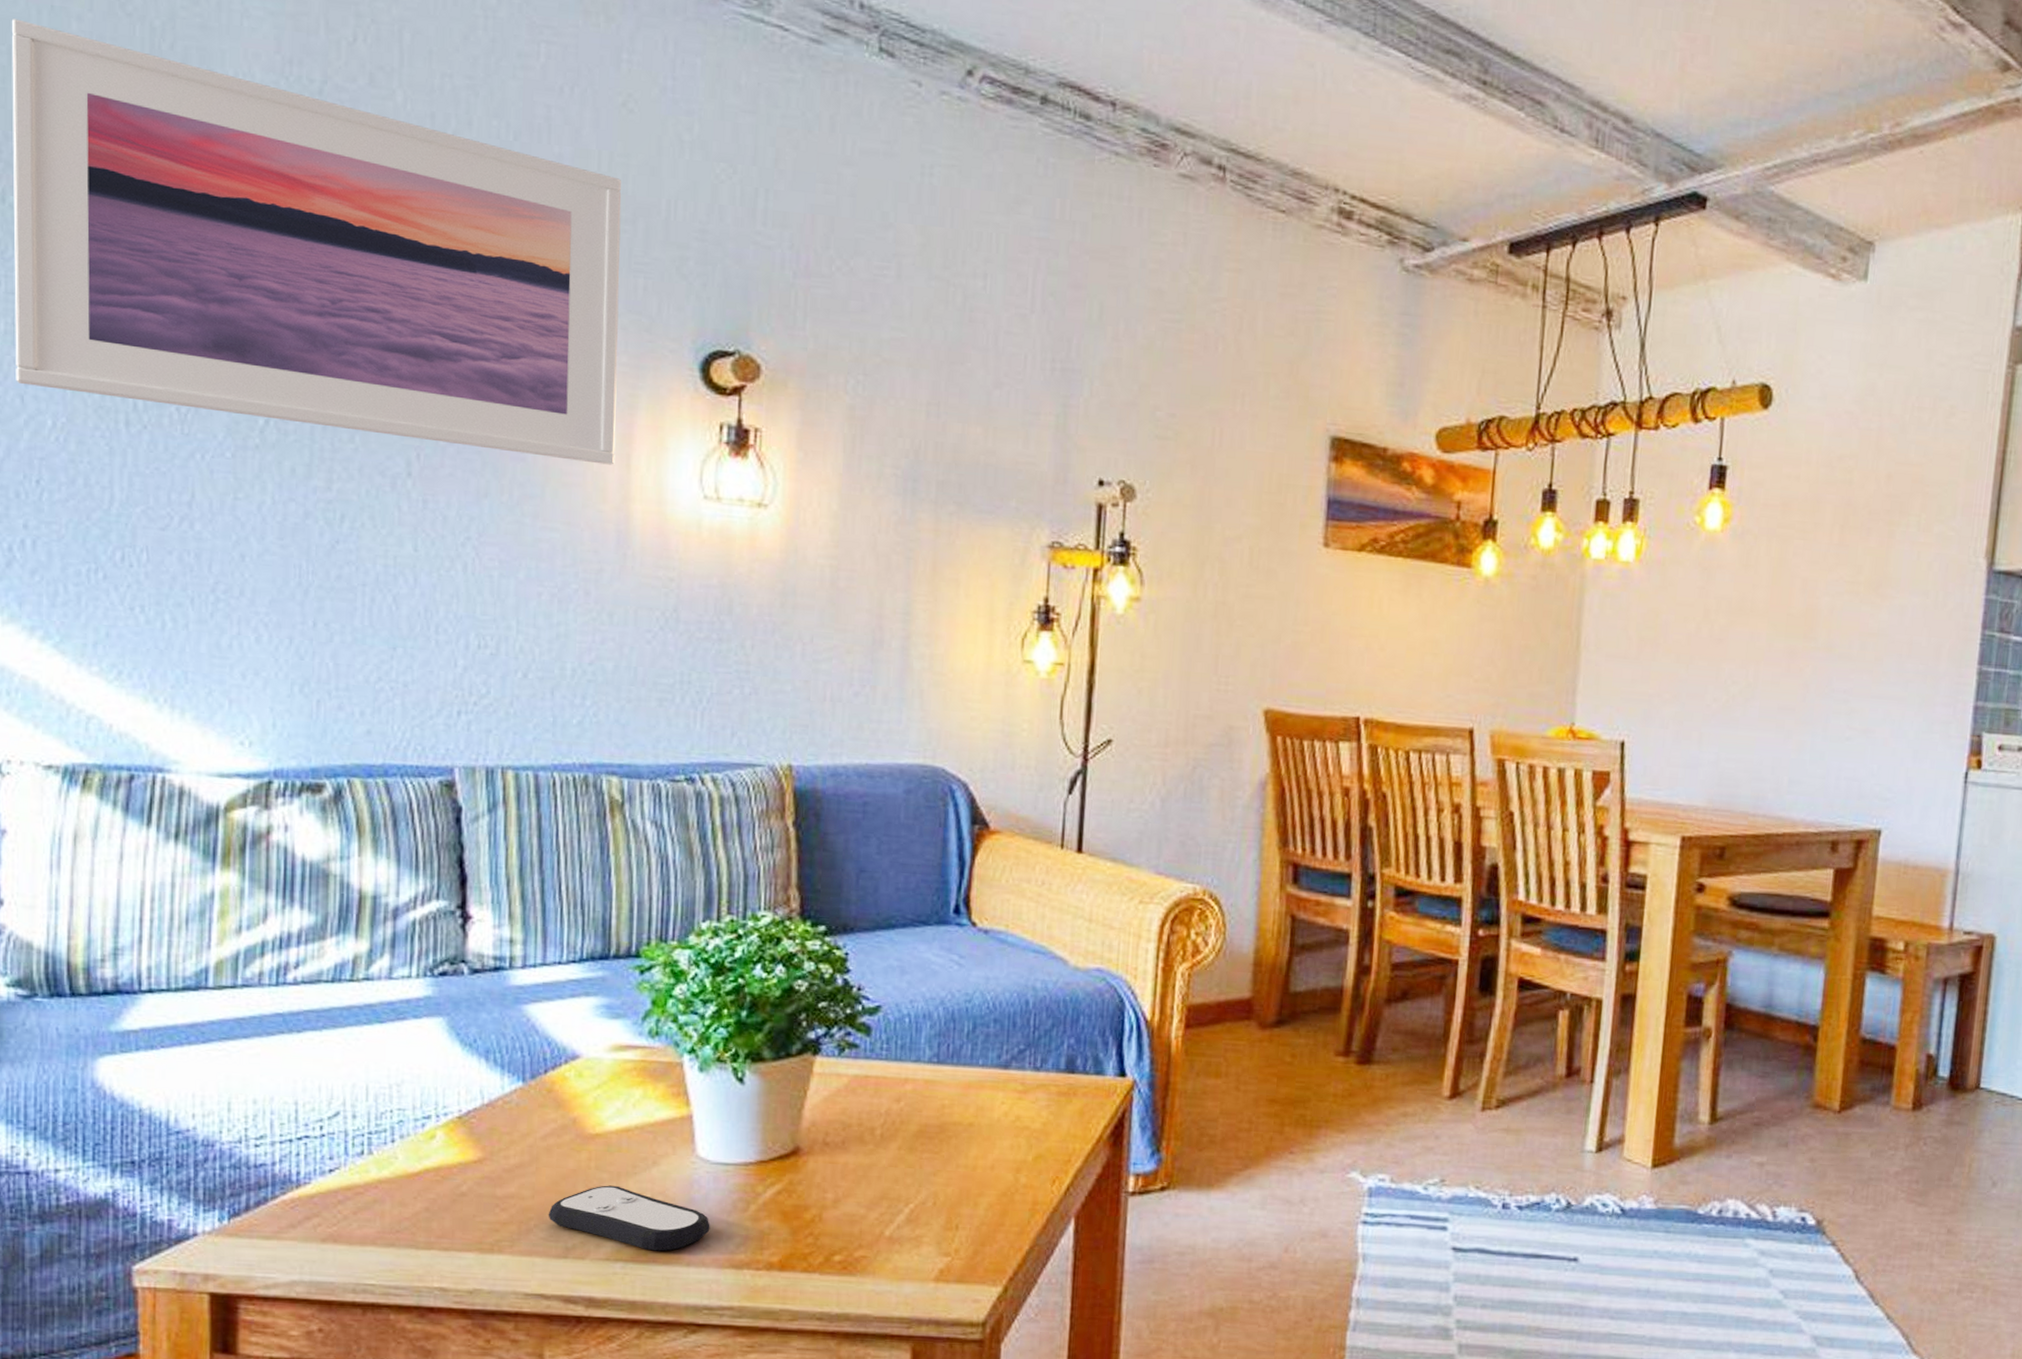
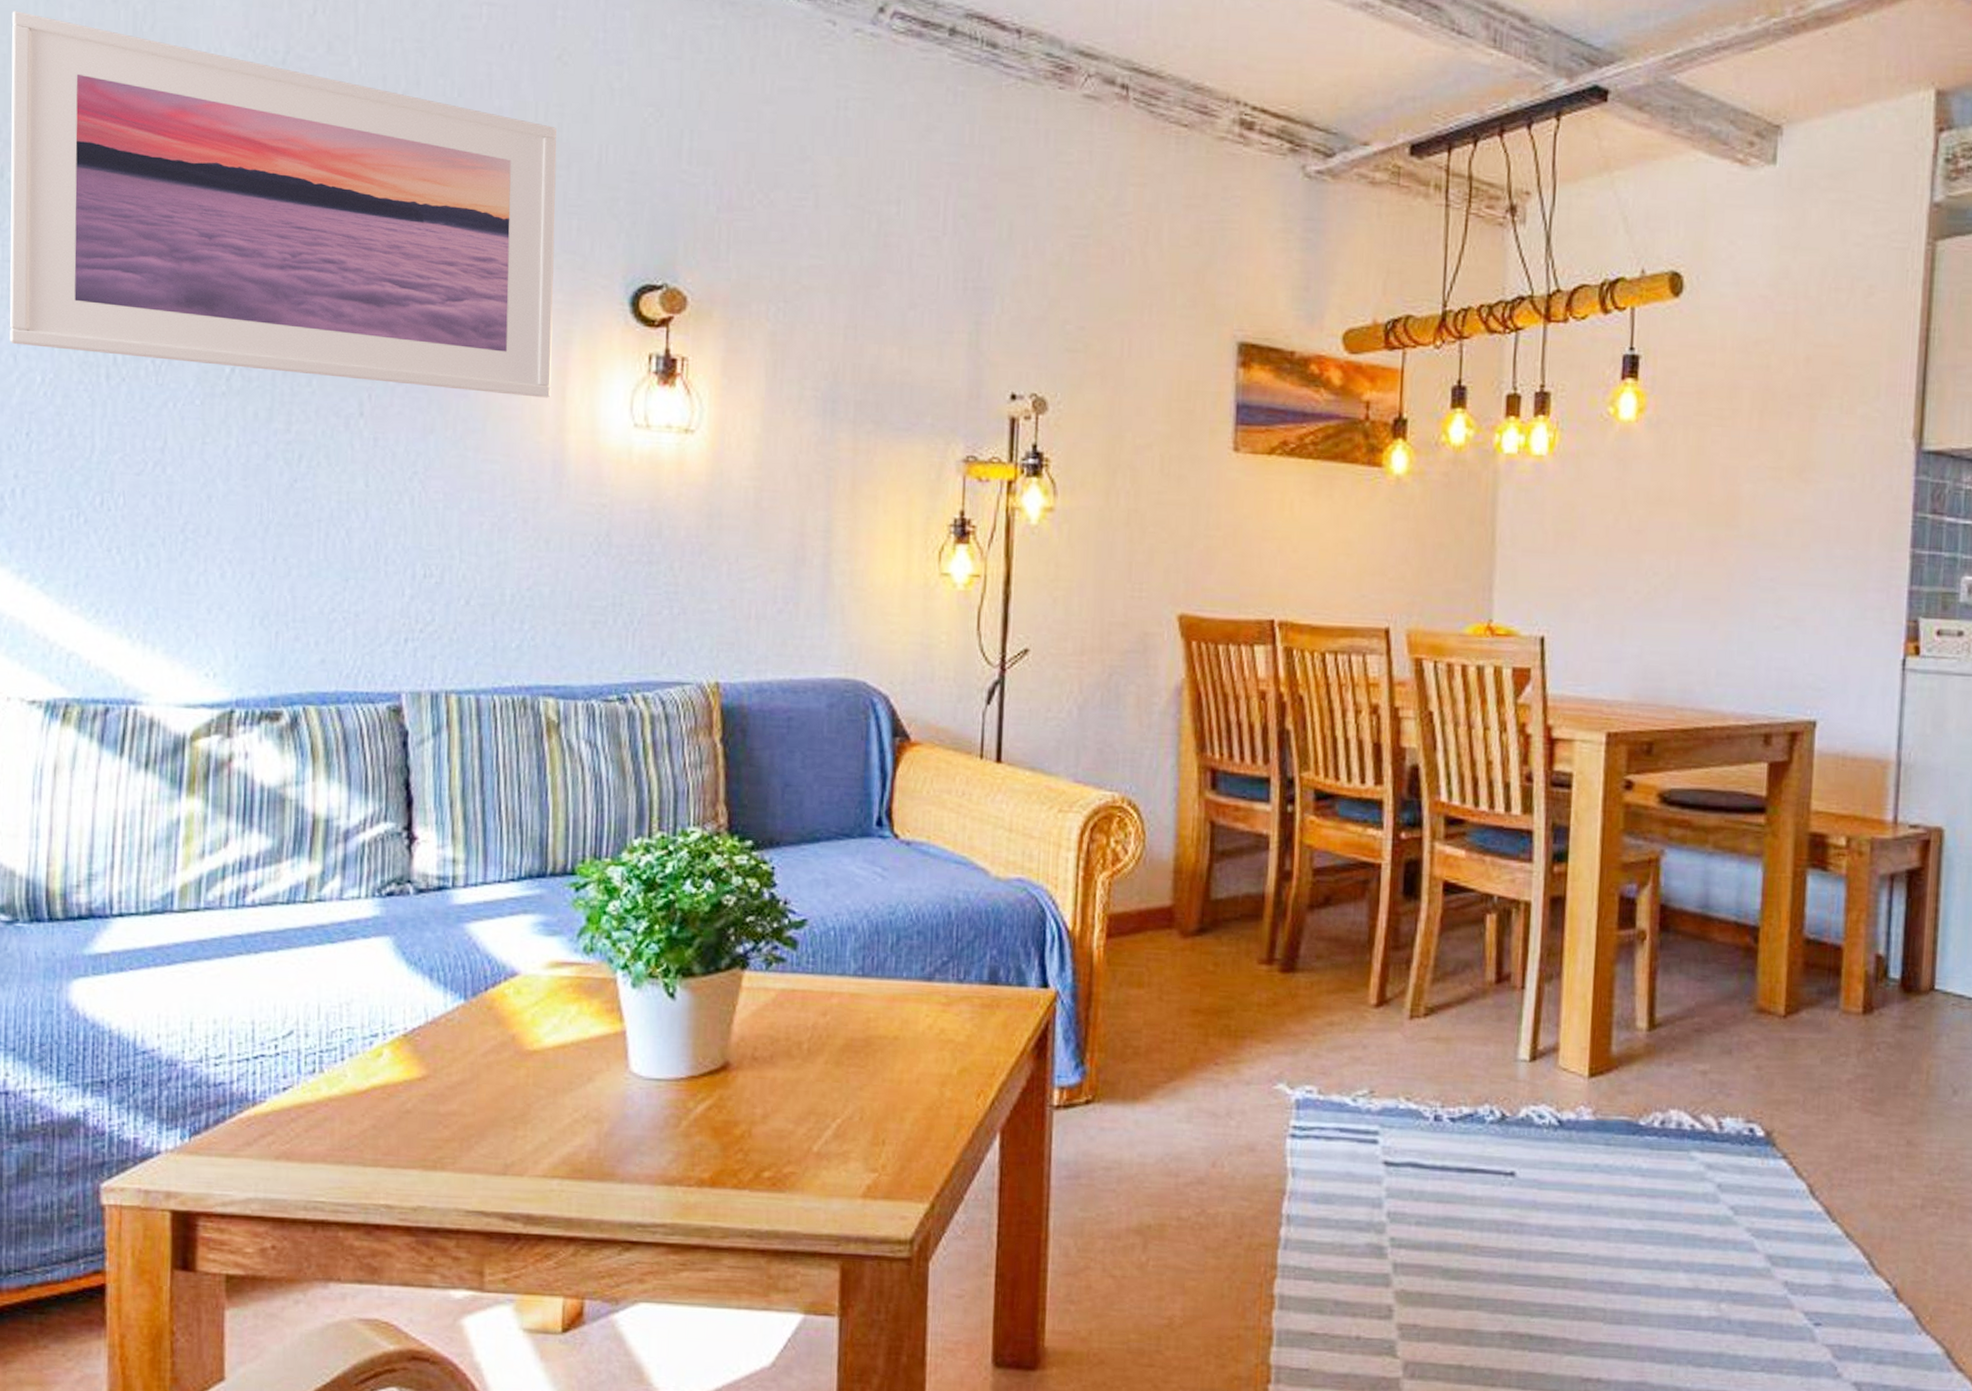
remote control: present [548,1185,710,1251] -> none [488,1101,643,1168]

